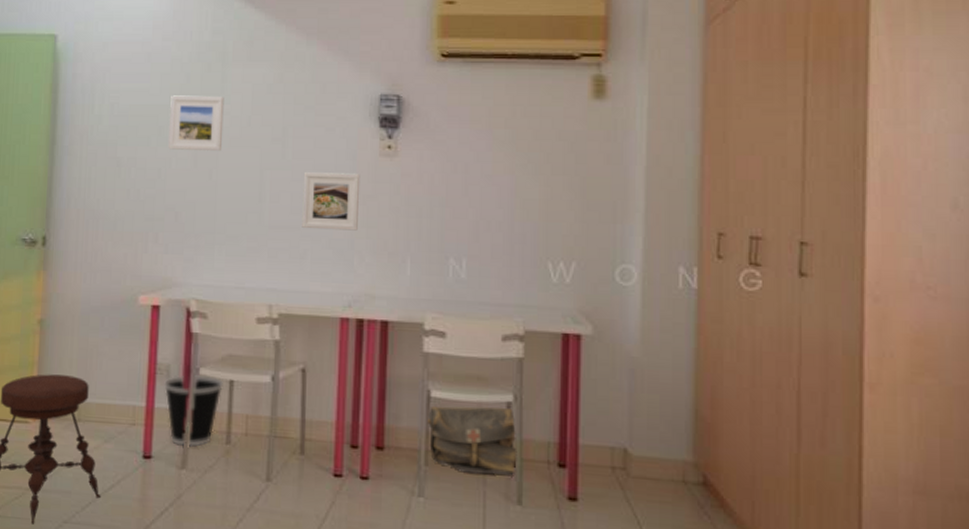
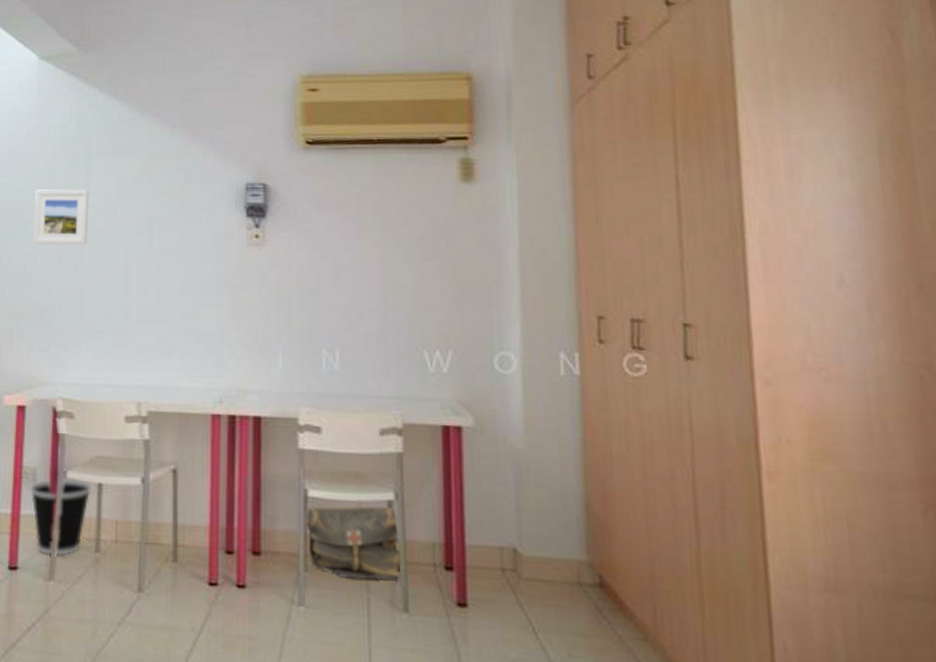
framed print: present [302,172,361,231] -> none [170,264,228,323]

